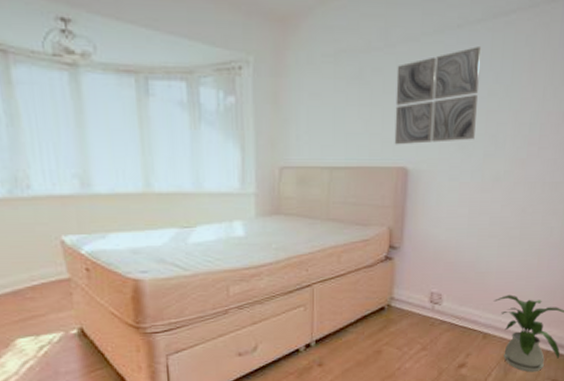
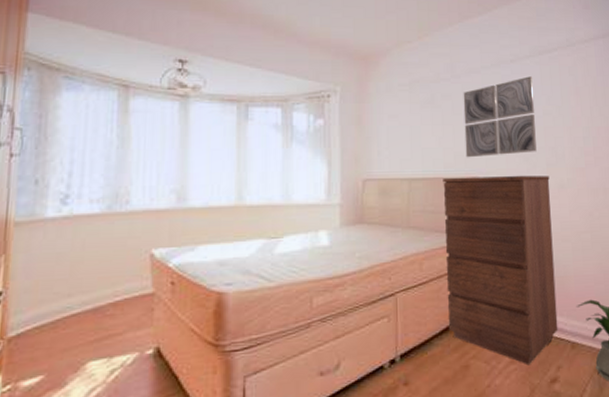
dresser: none [363,165,485,352] -> present [443,175,558,366]

